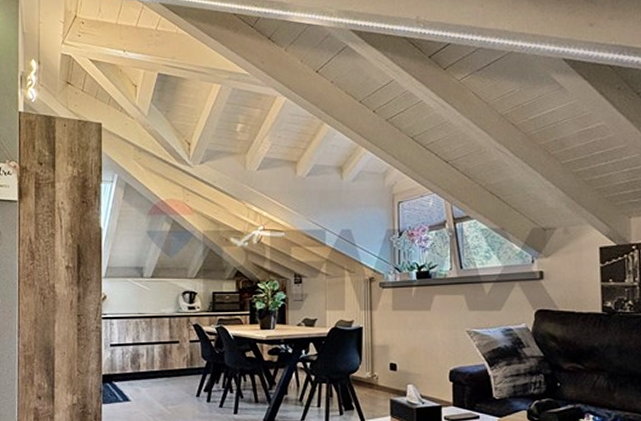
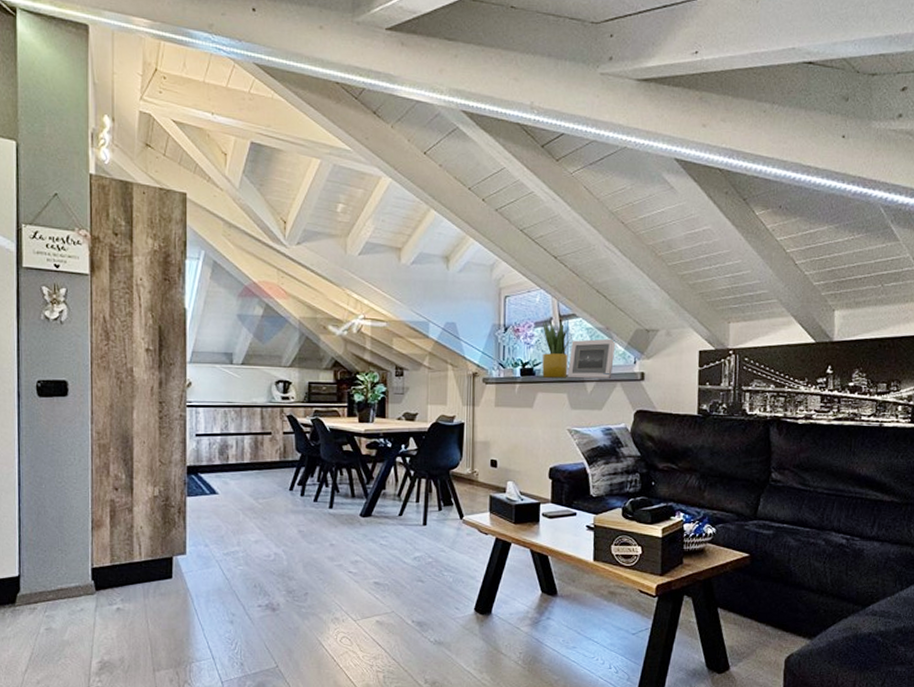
planter: none [437,224,467,280] -> present [542,321,572,378]
picture frame: none [464,239,512,280] -> present [567,338,616,380]

